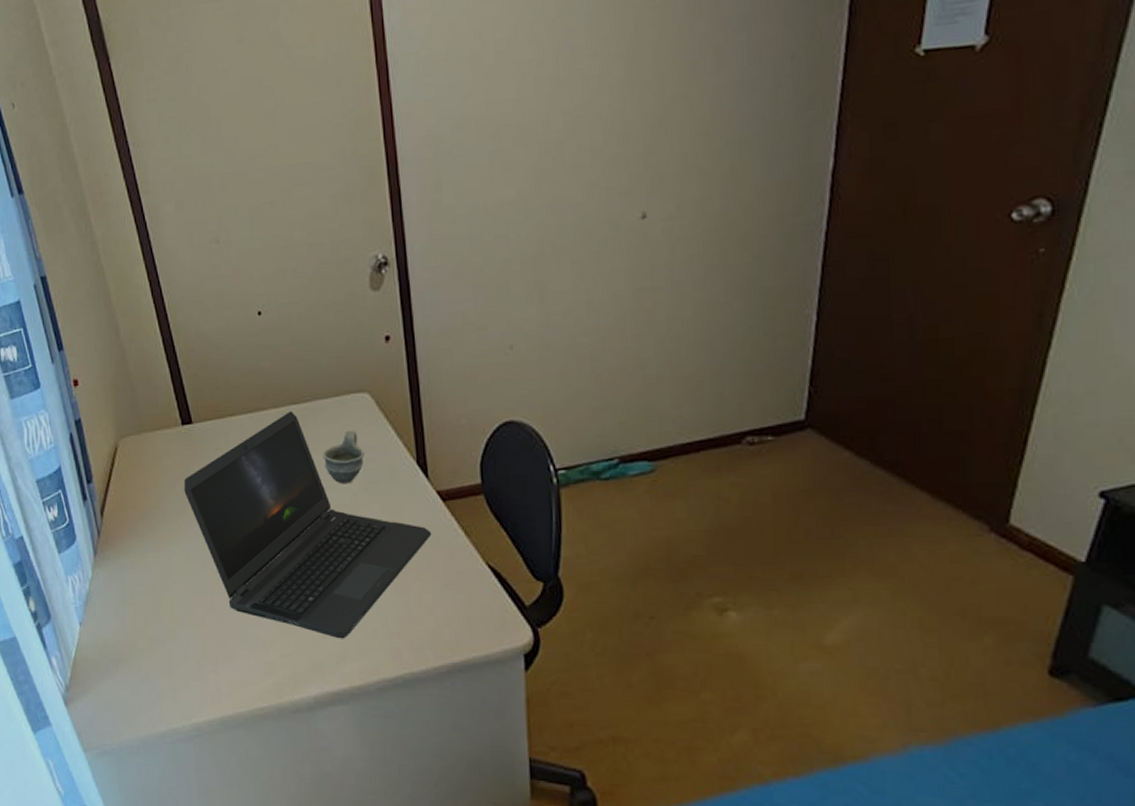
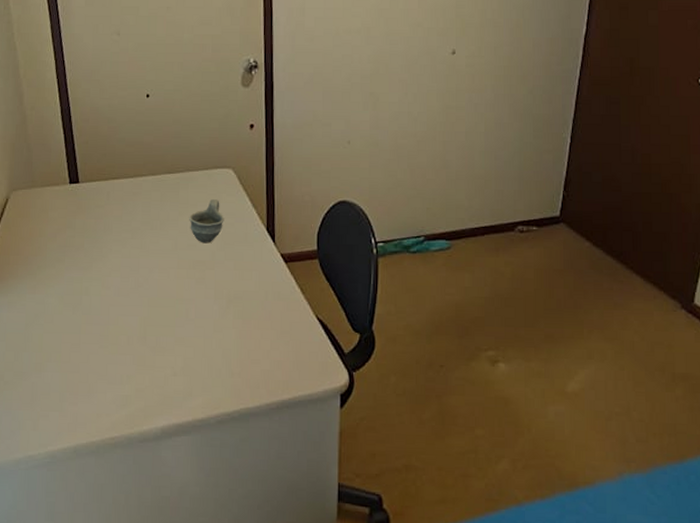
laptop computer: present [183,410,432,639] -> none [65,178,274,377]

